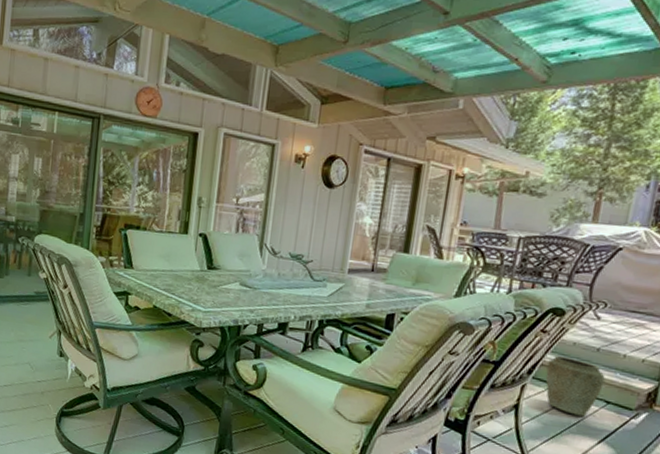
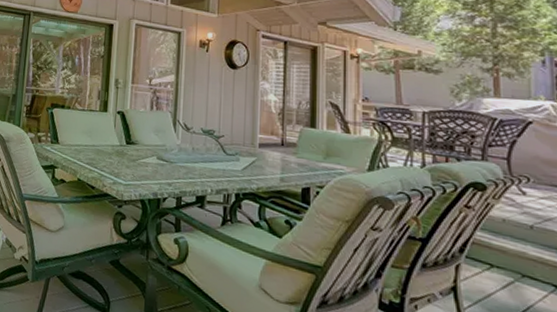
vase: present [545,355,605,417] -> none [479,232,547,303]

